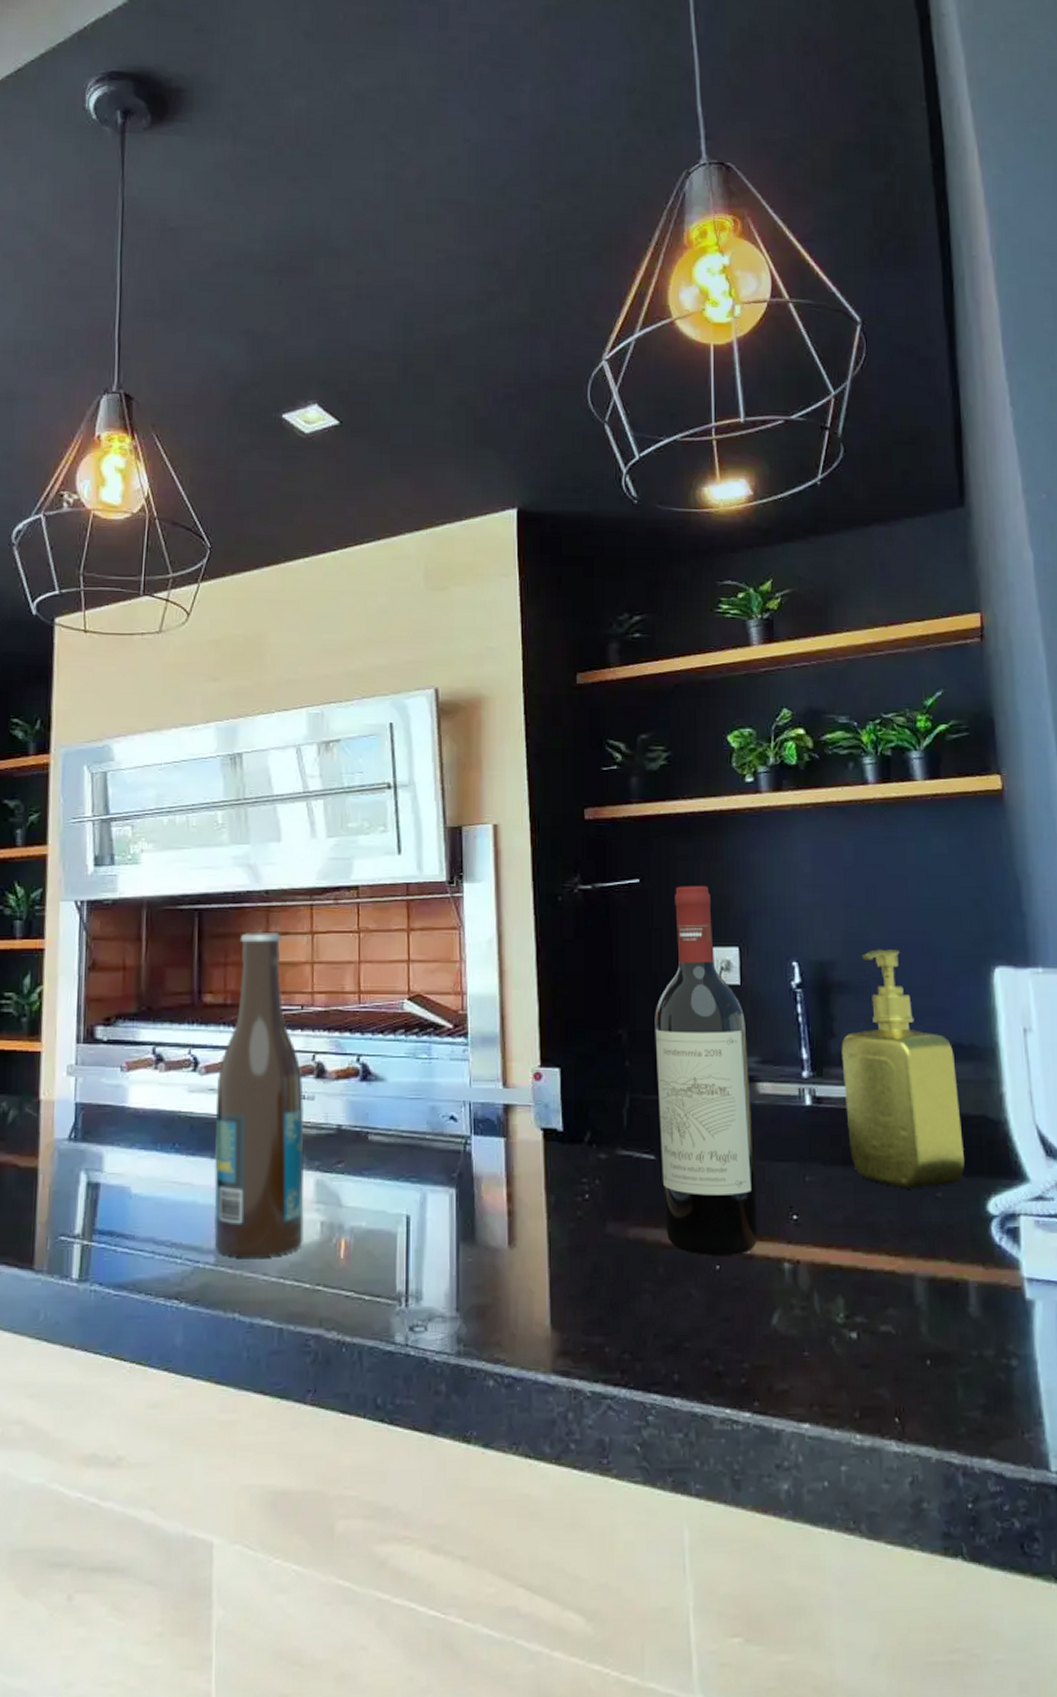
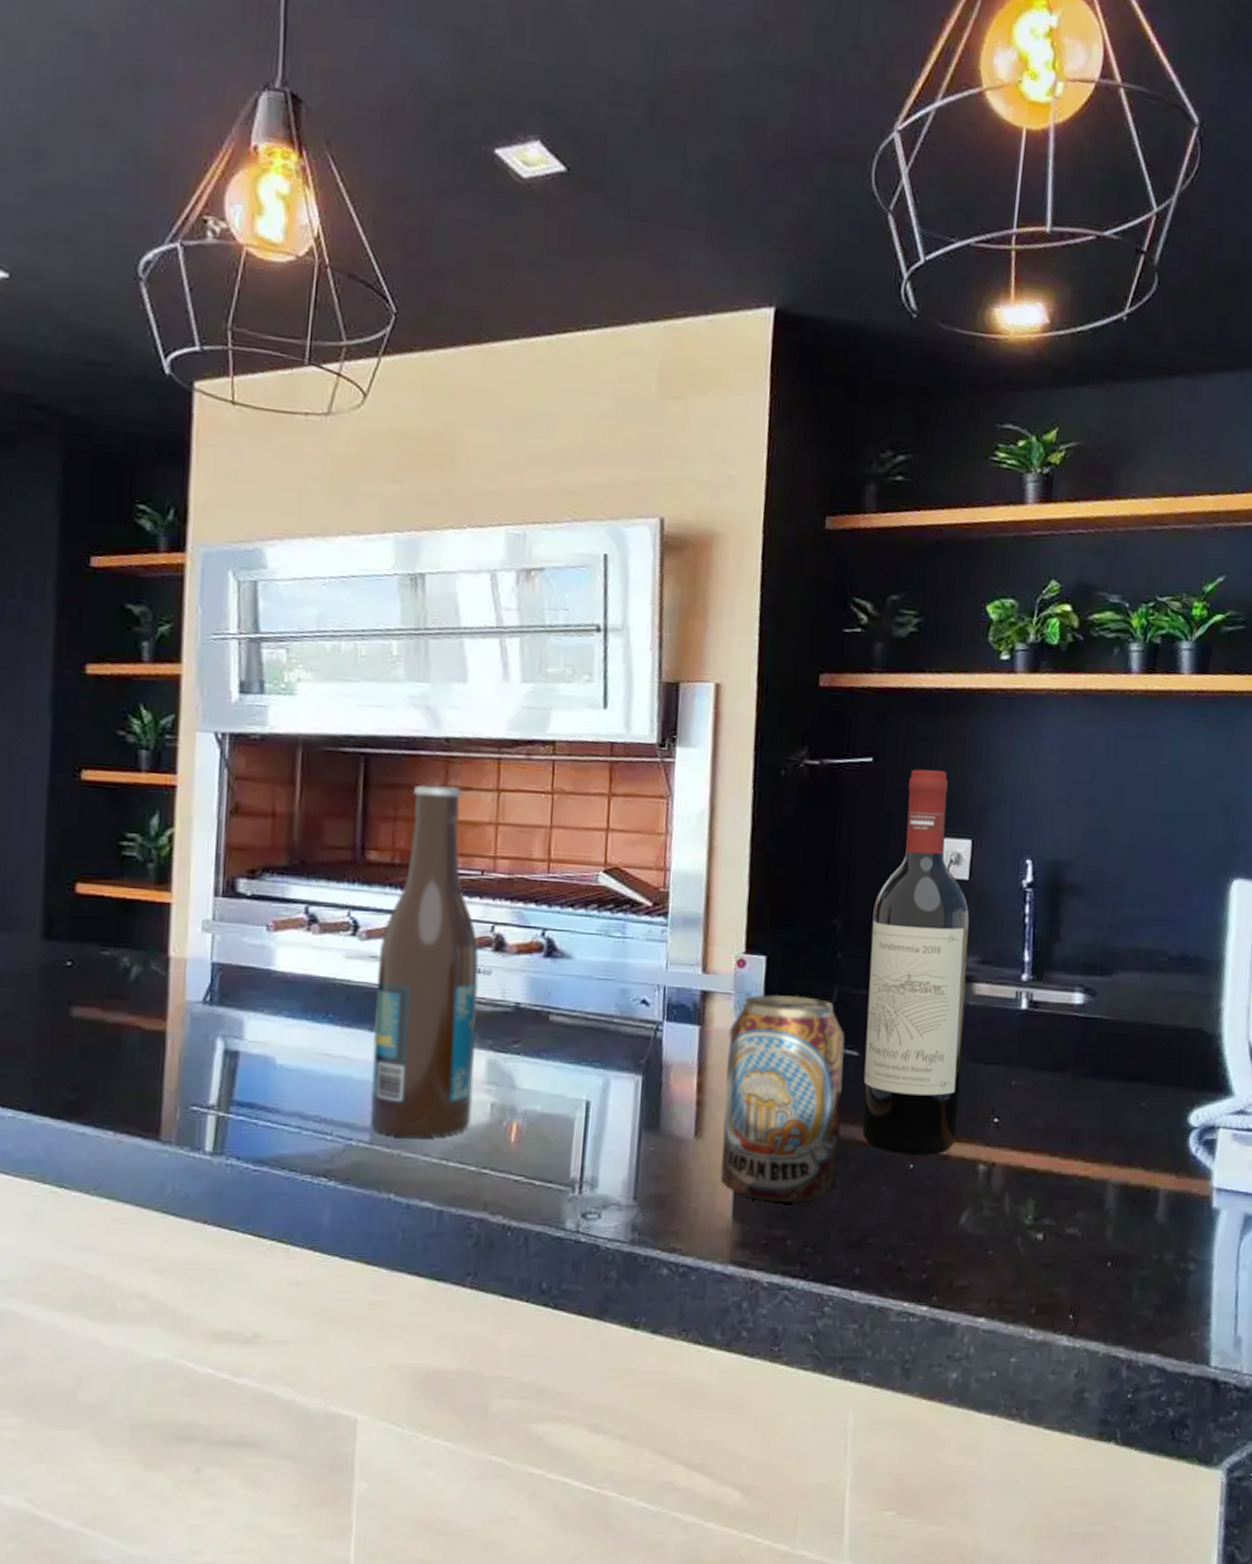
beer can: none [532,1105,647,1310] -> present [720,994,845,1204]
soap dispenser: present [841,949,964,1188] -> none [1060,852,1179,1097]

